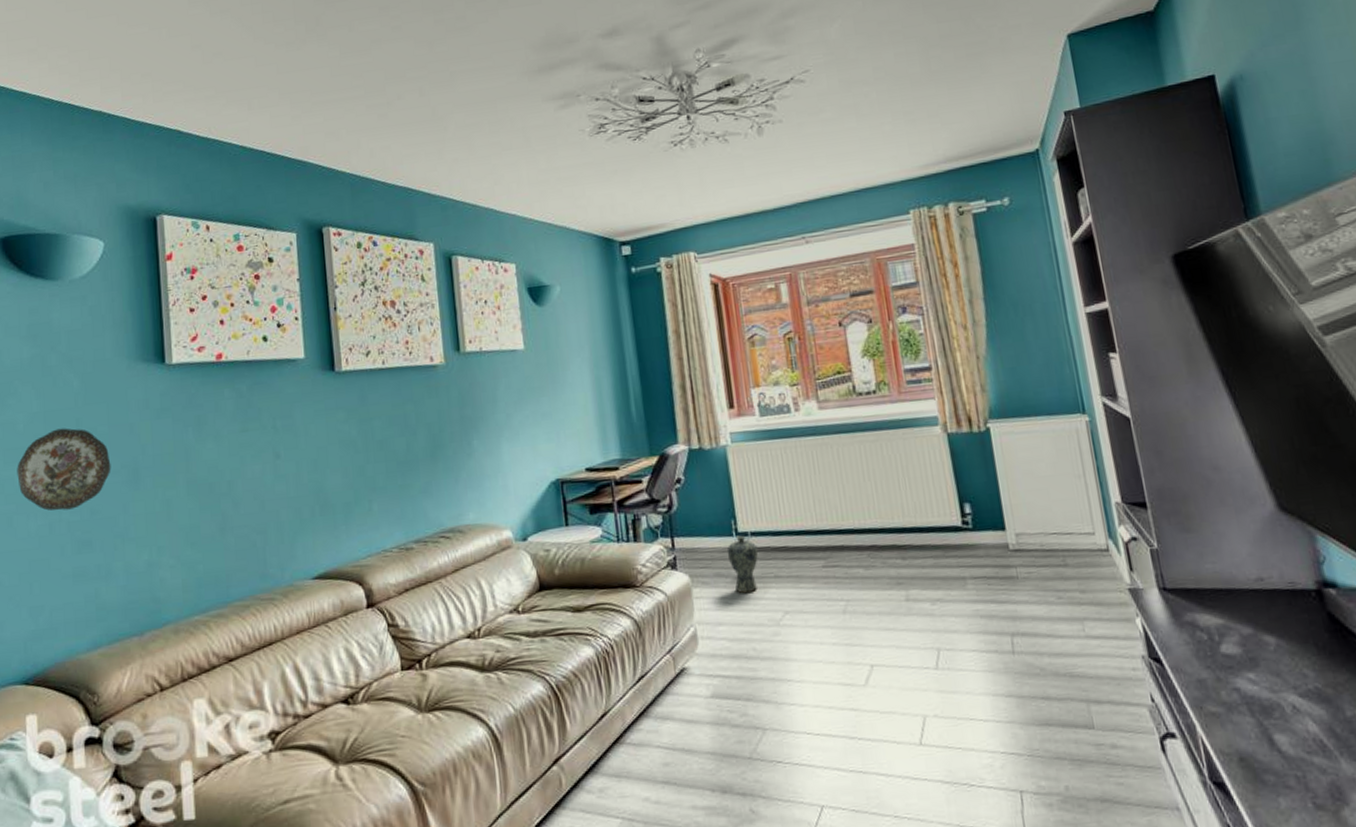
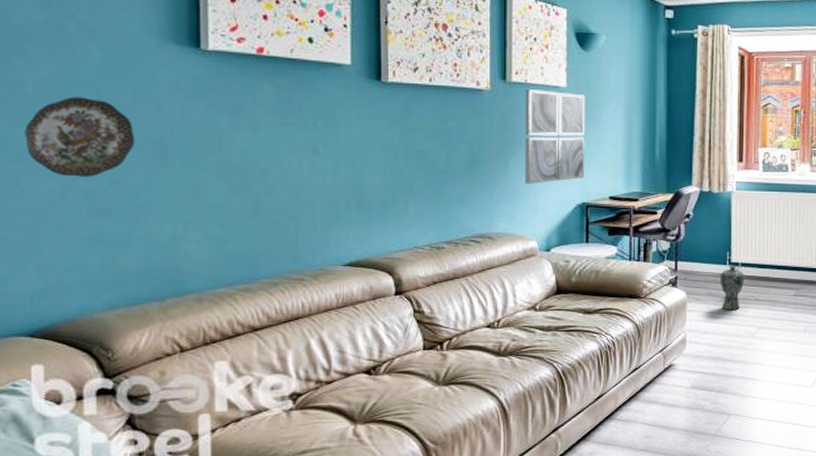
wall art: none [480,355,556,465] -> present [524,89,586,184]

